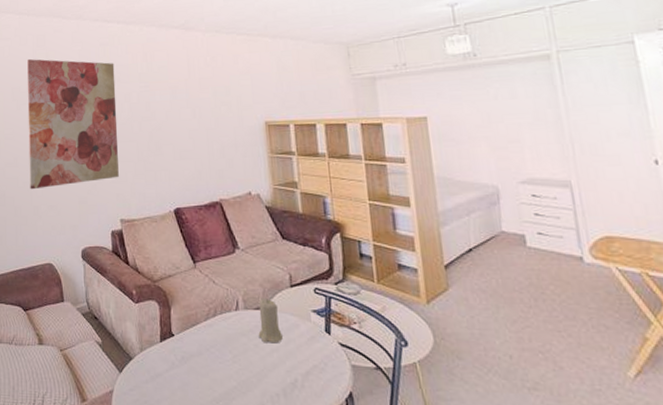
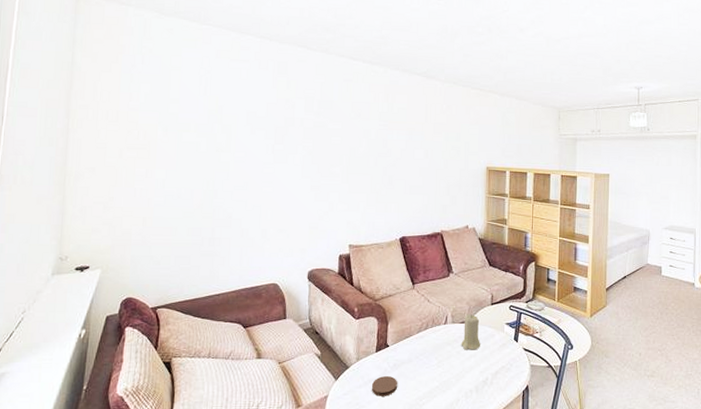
wall art: present [27,58,119,190] -> none [259,84,356,213]
coaster: none [159,371,188,395] -> present [371,376,397,396]

